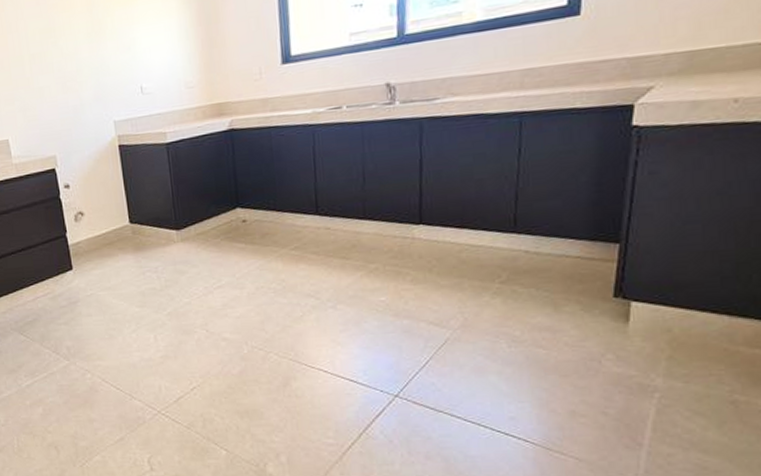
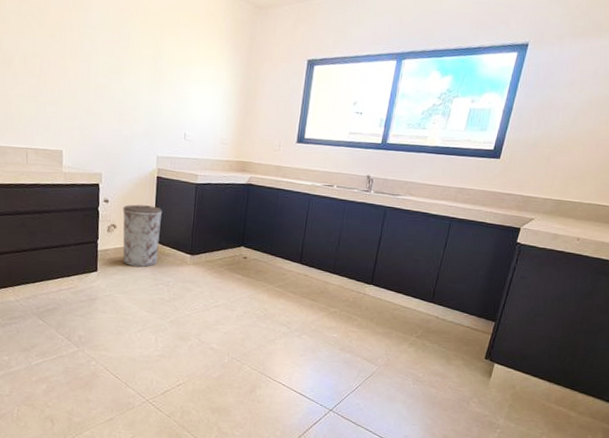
trash can: none [87,180,139,257] -> present [122,204,163,267]

